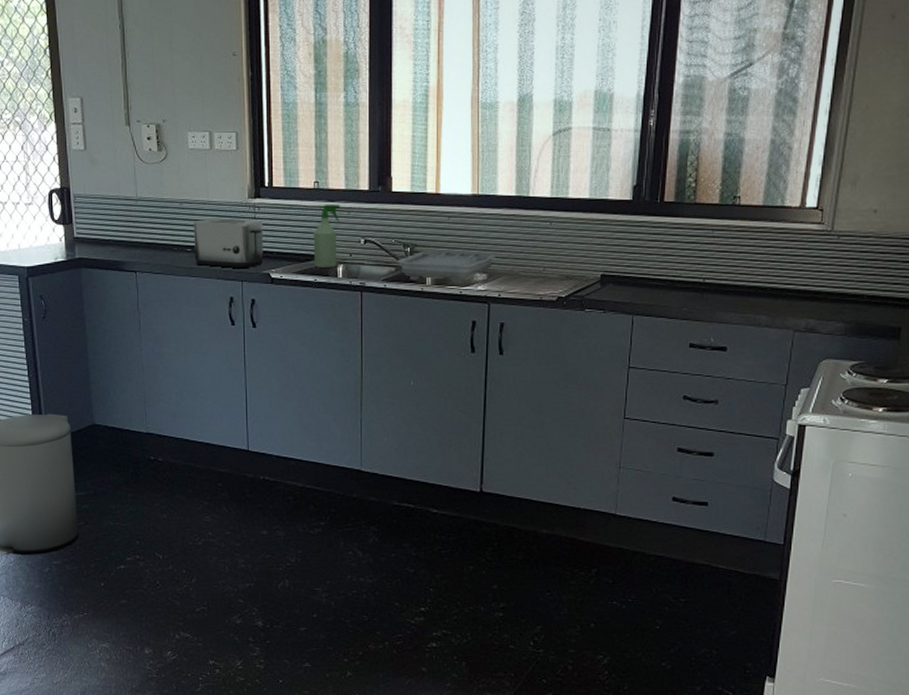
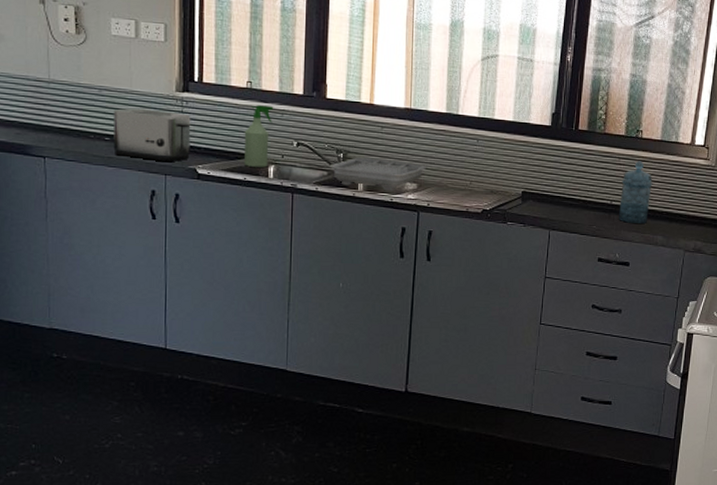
canister: none [712,231,754,304] -> present [618,161,653,224]

